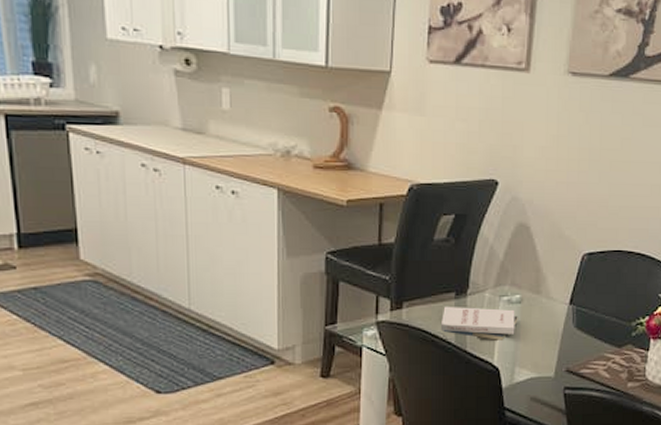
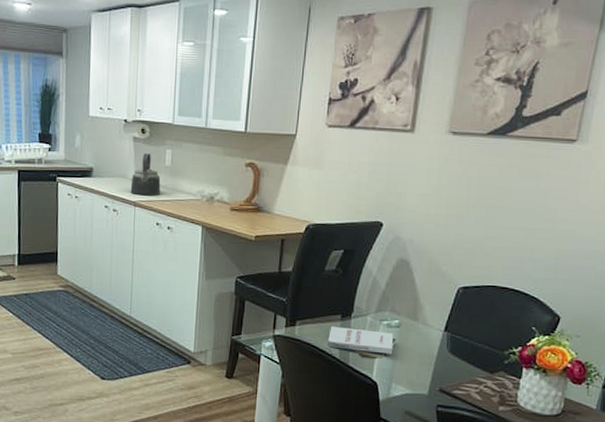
kettle: none [176,93,218,151] -> present [130,153,161,196]

